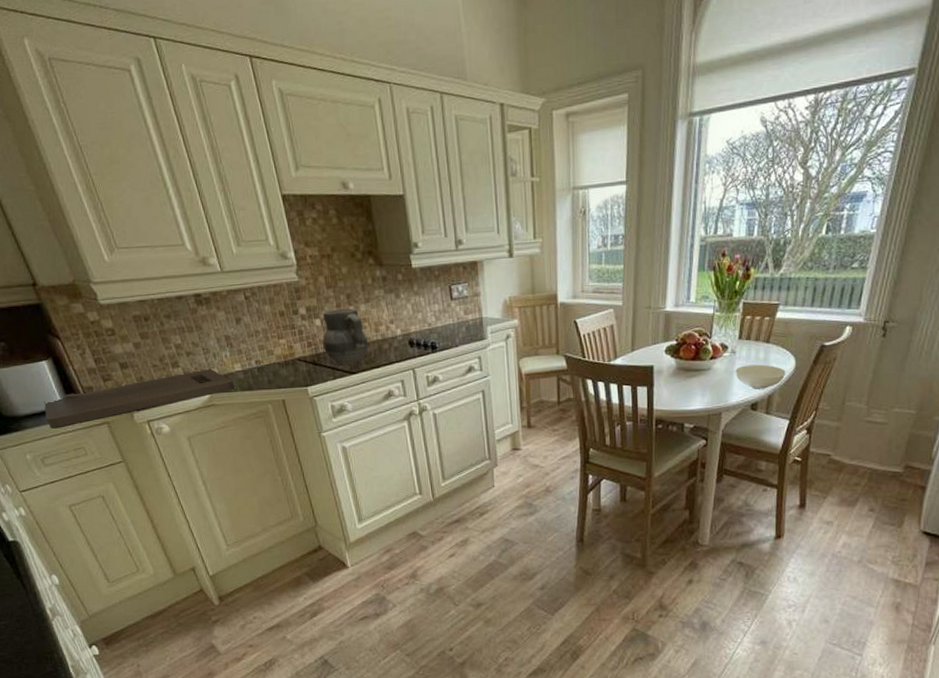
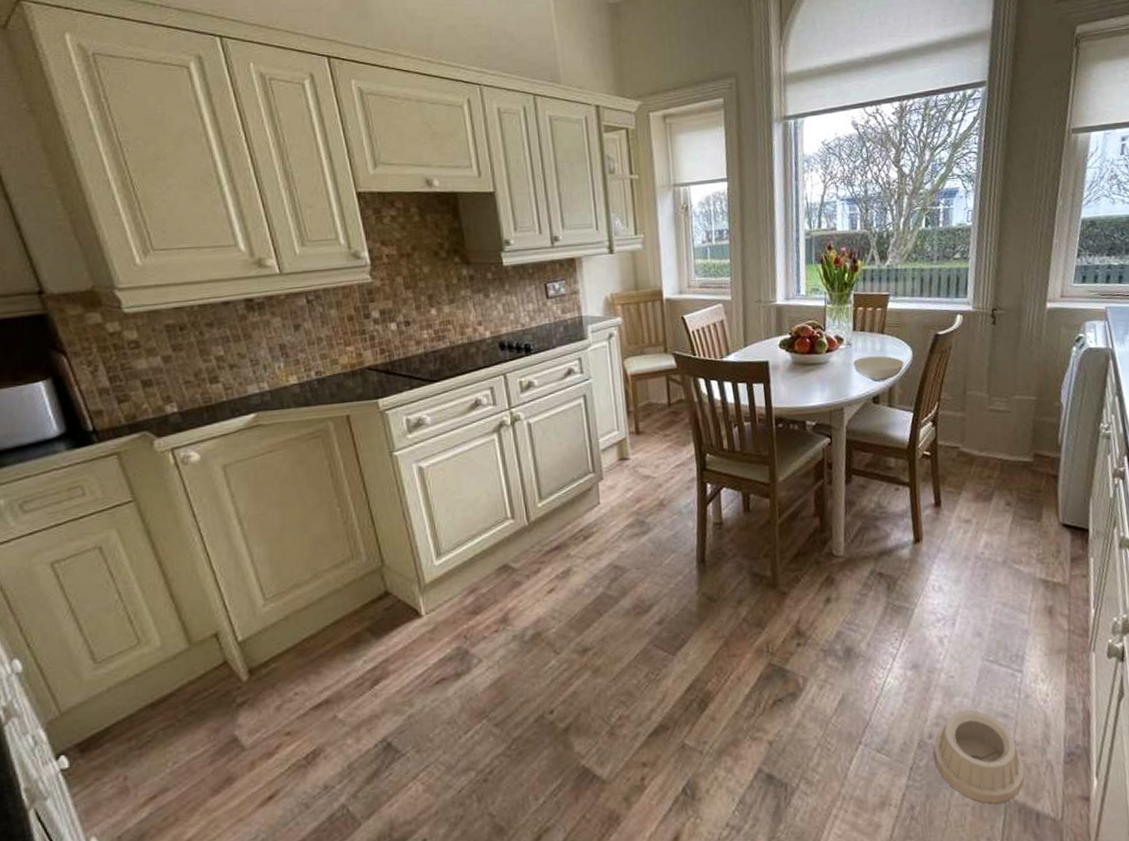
cutting board: present [44,368,235,429] -> none [33,382,288,465]
ceramic jug: present [323,308,369,364] -> none [398,310,453,372]

